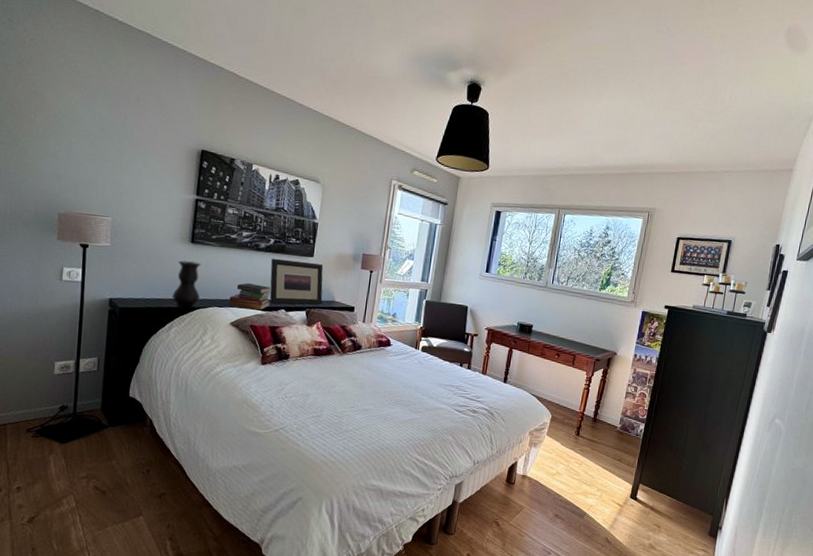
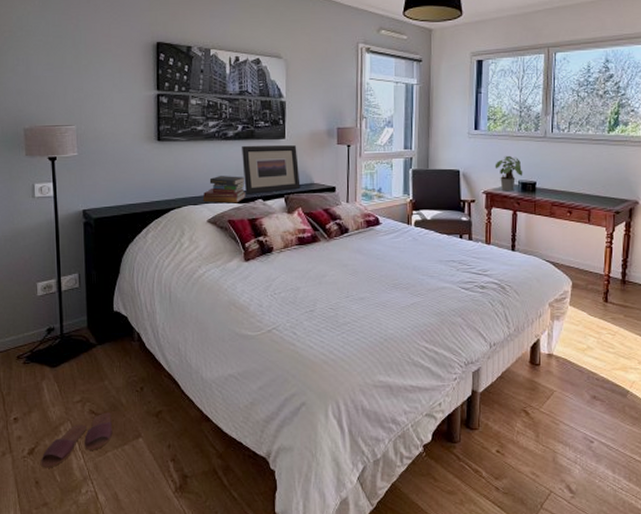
slippers: none [40,490,115,537] -> present [41,413,113,468]
vase: present [173,260,201,308] -> none [145,160,173,210]
potted plant: none [499,298,523,331] -> present [495,155,523,191]

